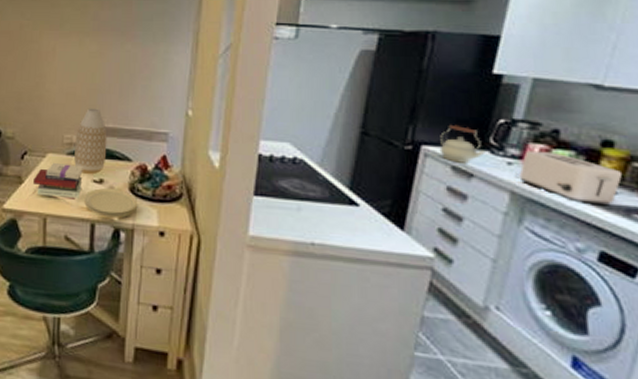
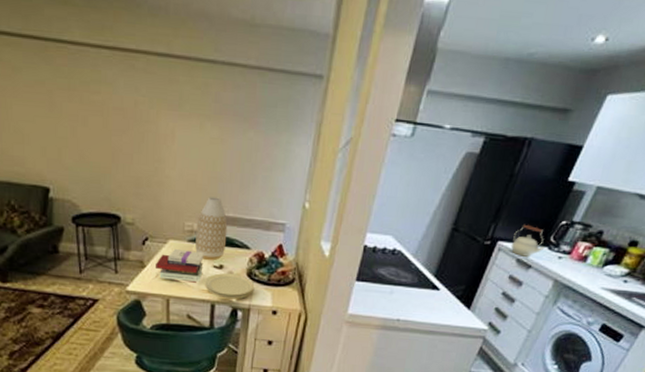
toaster: present [519,150,622,206] -> none [563,247,636,292]

